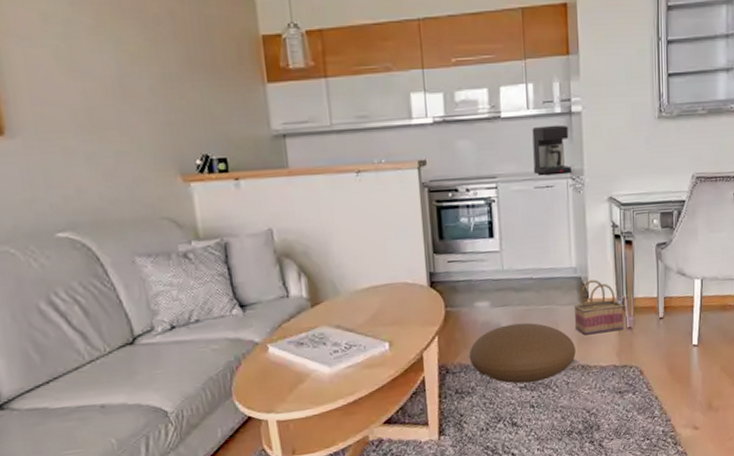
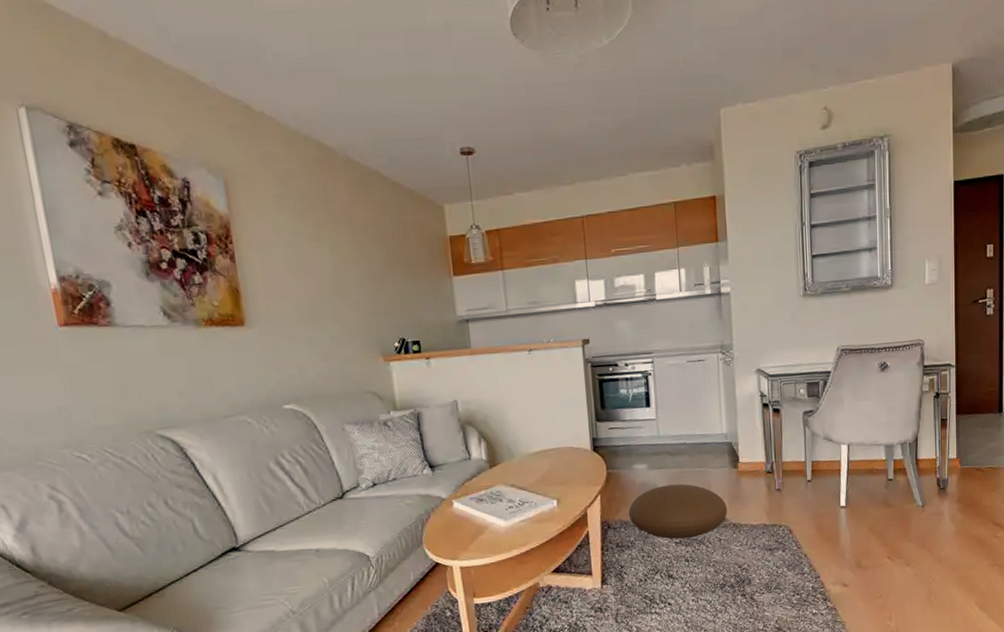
coffee maker: present [532,124,572,176] -> none [685,304,722,351]
basket: present [573,279,625,335] -> none [725,445,774,496]

